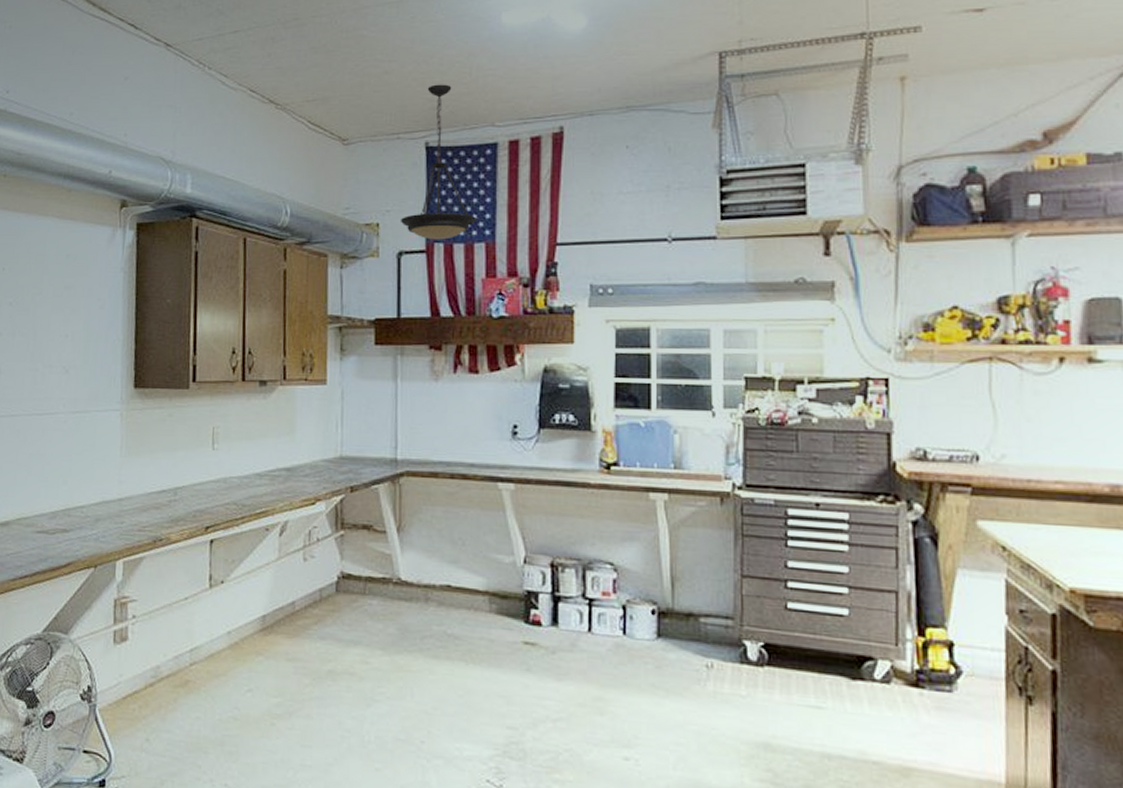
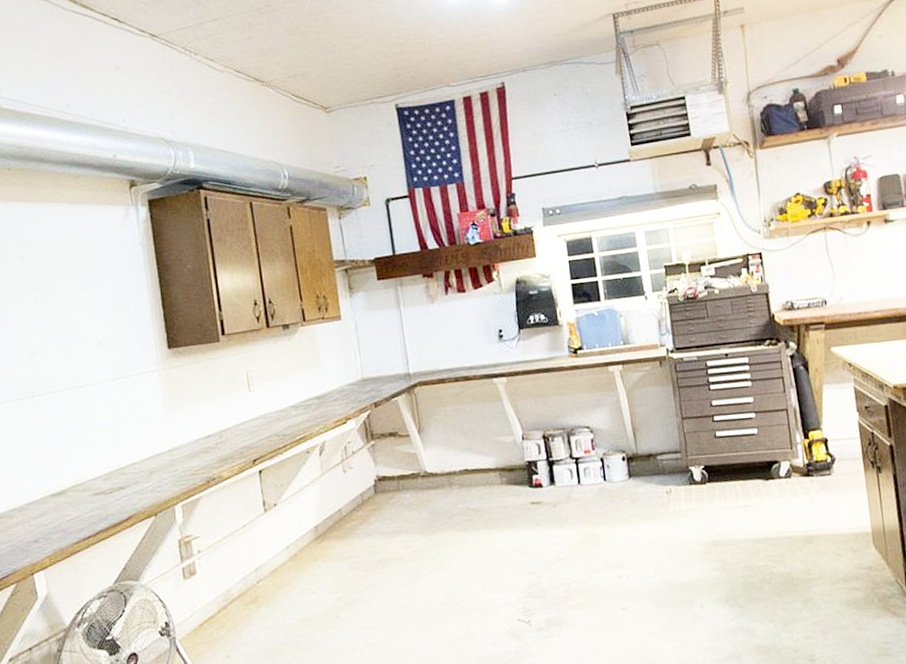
light fixture: present [400,84,476,240] -> none [383,54,446,186]

